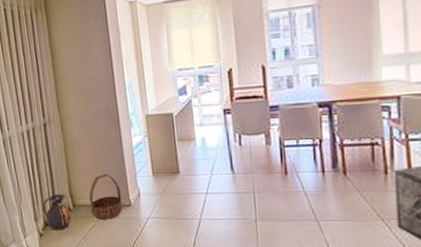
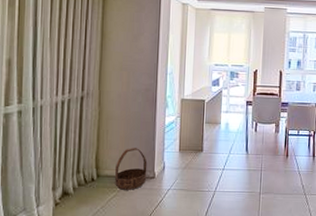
ceramic jug: present [42,194,72,231] -> none [64,164,93,200]

